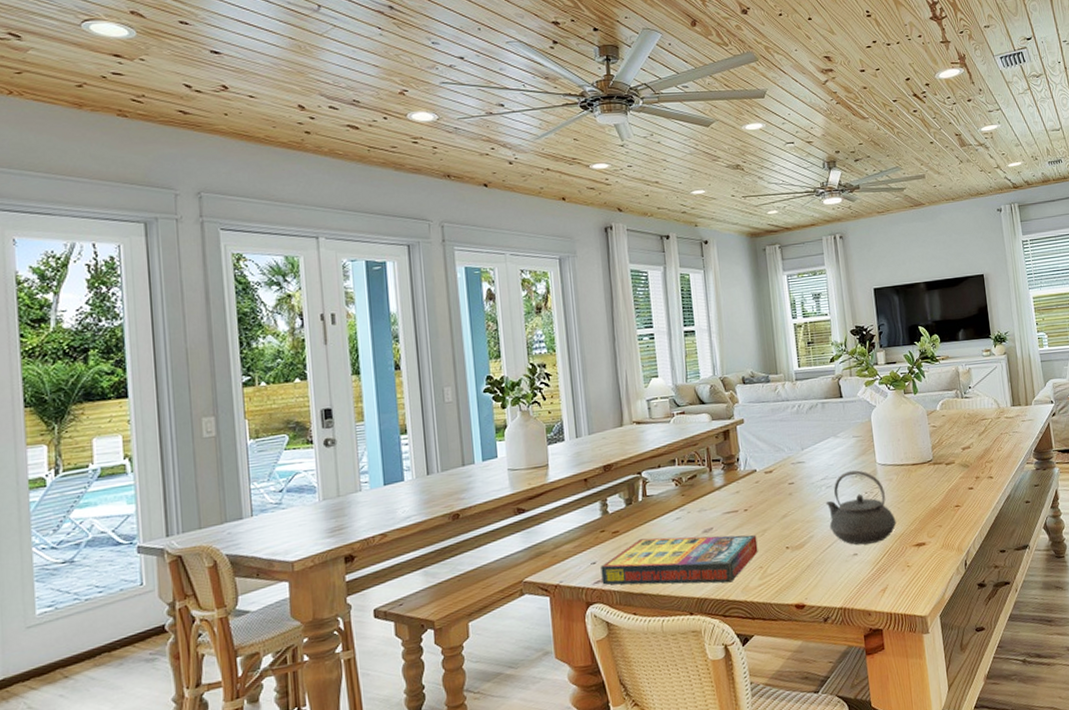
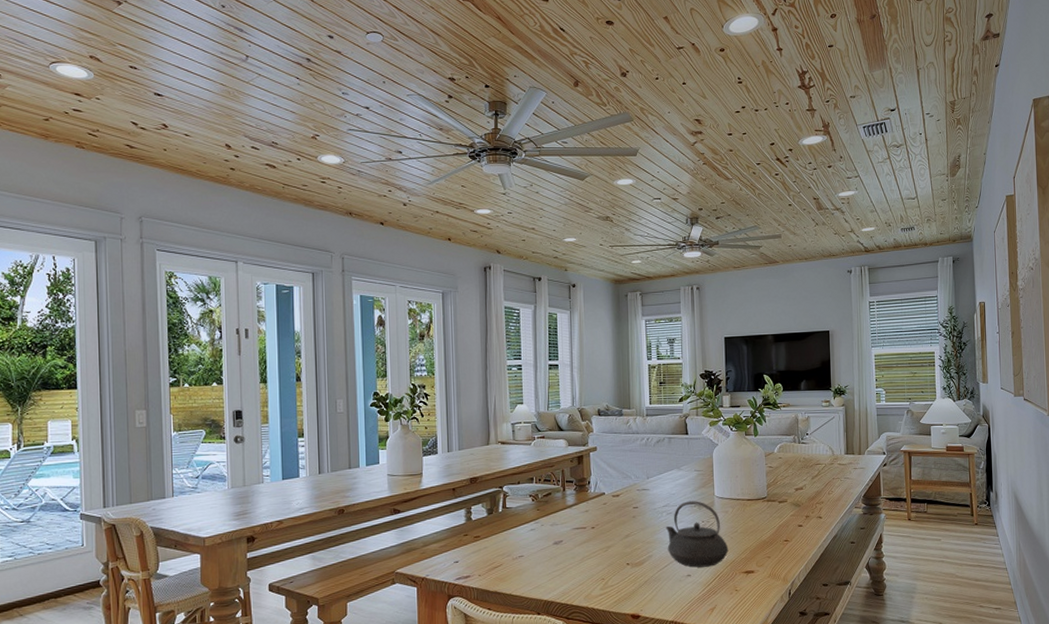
game compilation box: present [600,534,758,585] -> none [462,545,602,590]

